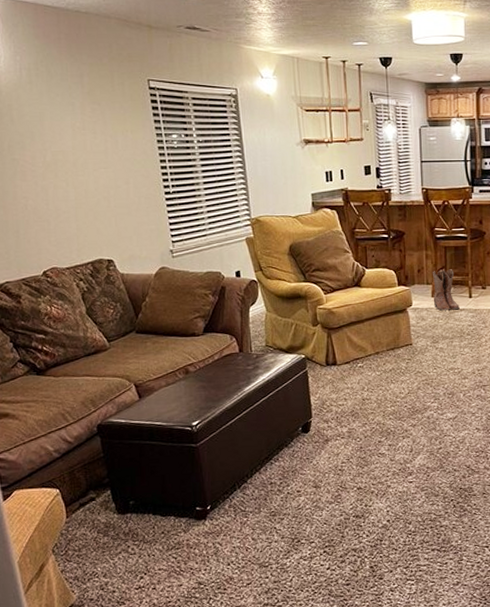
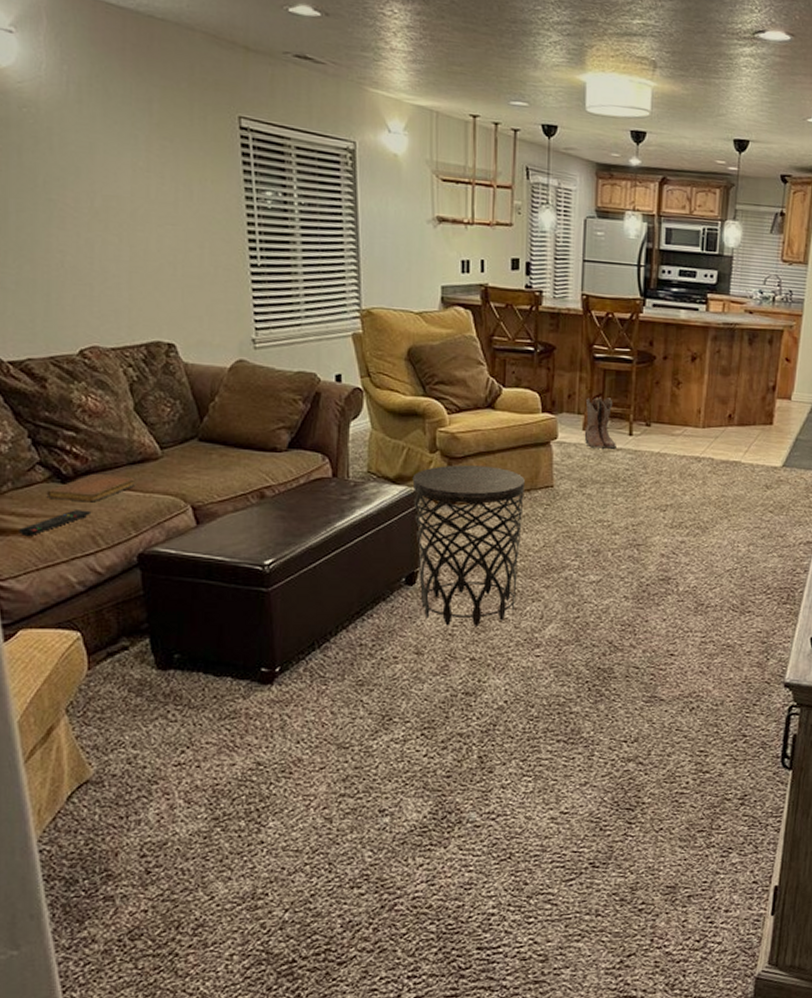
remote control: none [9,394,61,418] -> present [19,510,92,535]
notebook: none [26,365,92,388] -> present [46,474,136,503]
side table: none [301,333,390,463] -> present [412,465,525,626]

